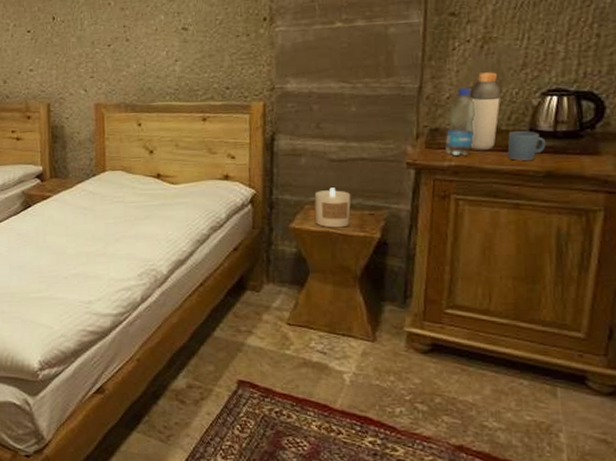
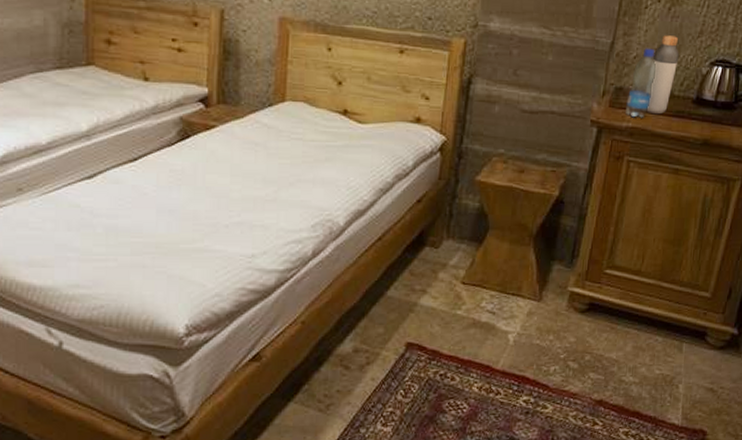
candle: present [314,187,352,228] -> none [501,140,538,184]
mug: present [507,130,546,162] -> none [675,97,708,128]

